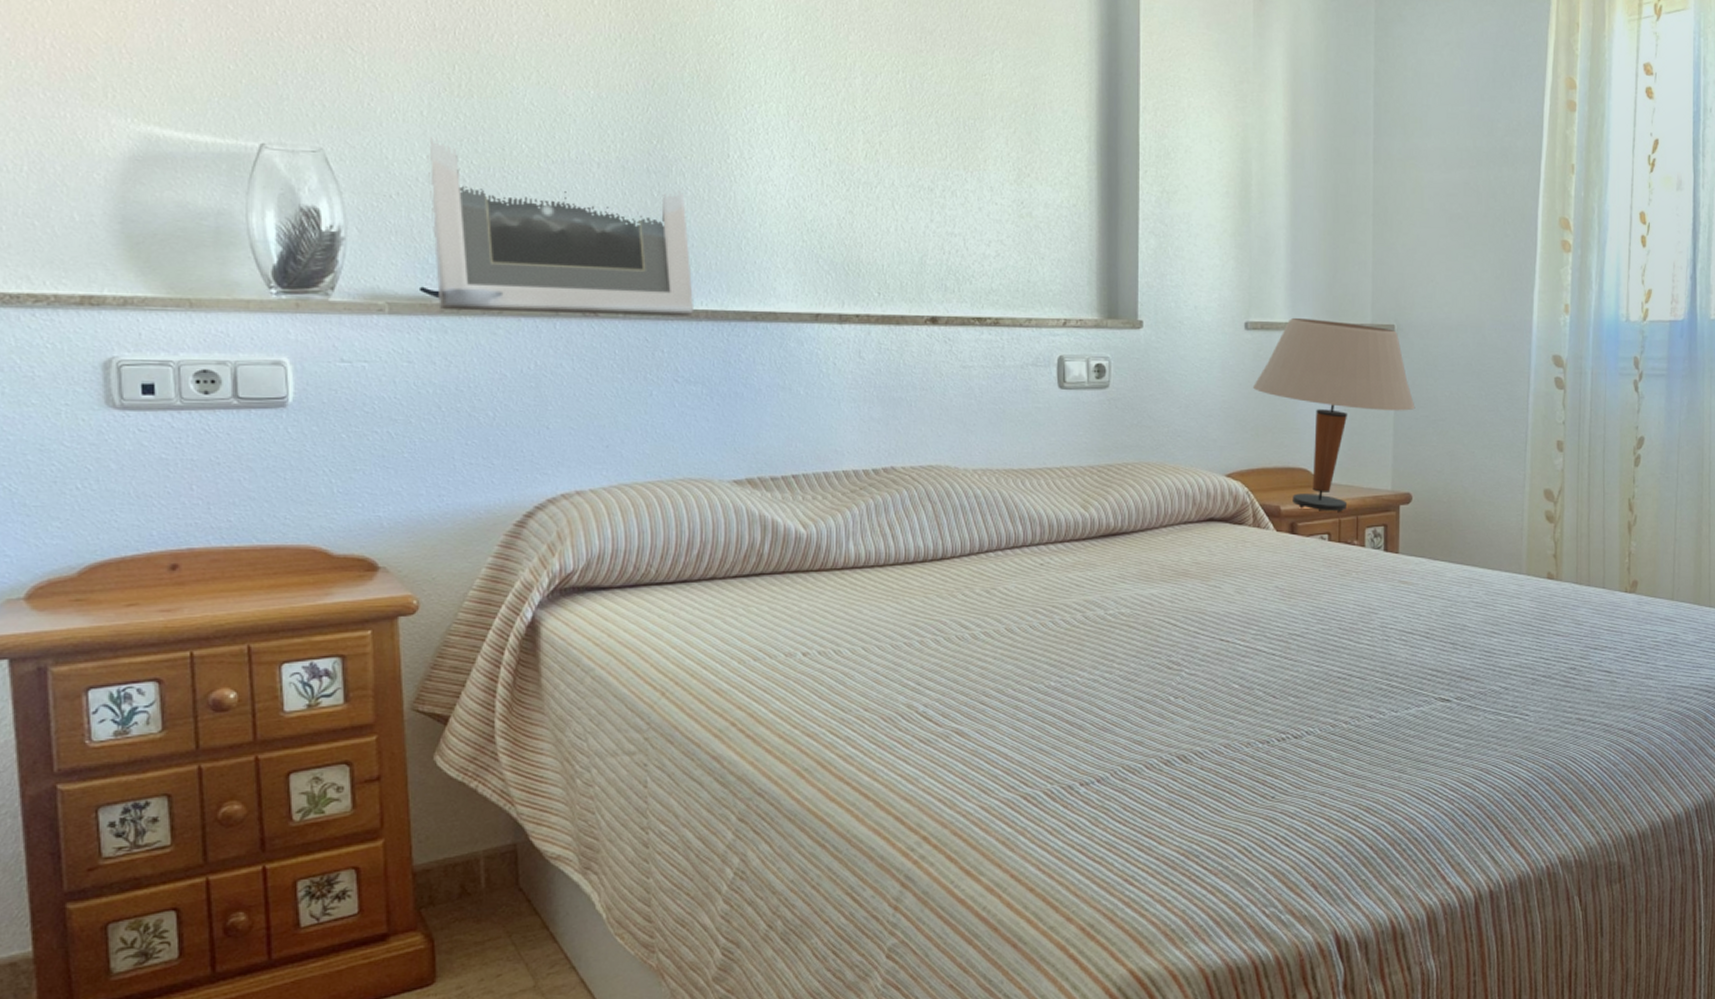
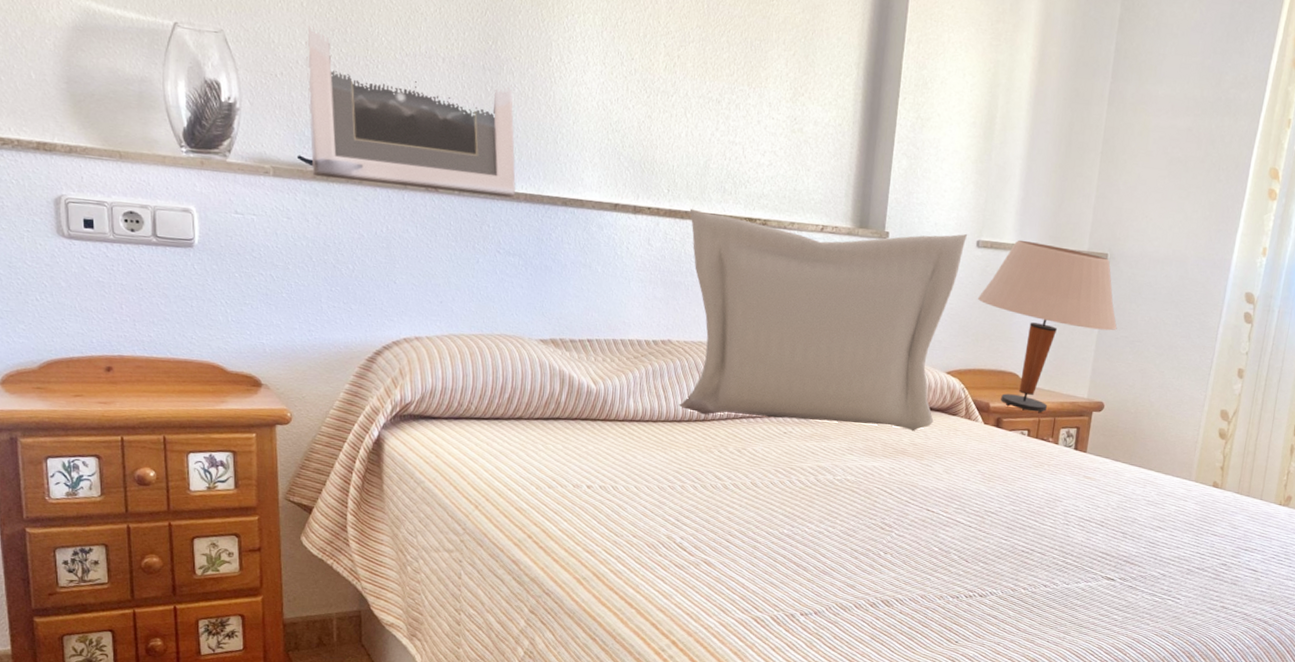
cushion: none [906,312,1233,552] -> present [678,208,967,431]

